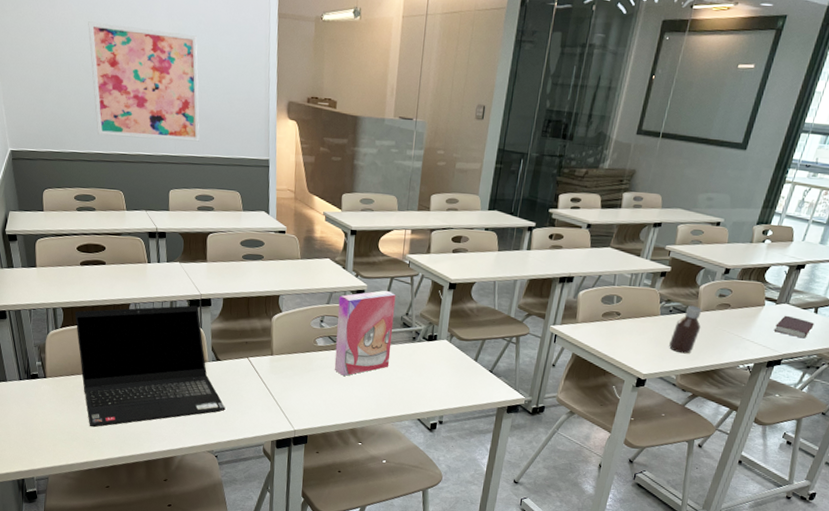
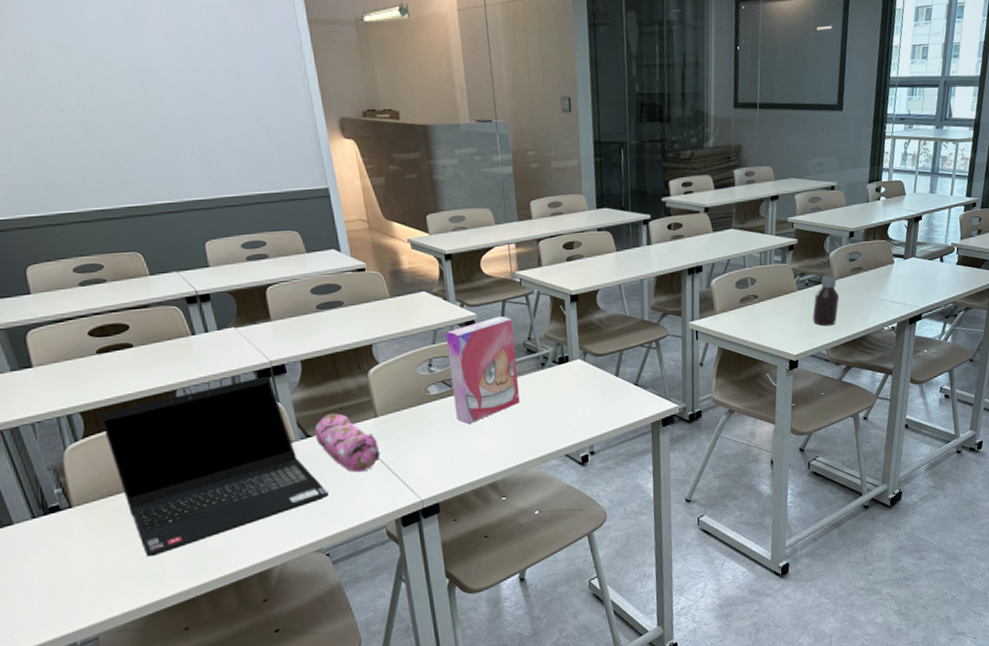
wall art: present [88,21,200,142] -> none [54,50,234,189]
pencil case: none [223,345,270,397] -> present [314,412,381,473]
book: present [773,315,815,339] -> none [907,268,943,289]

